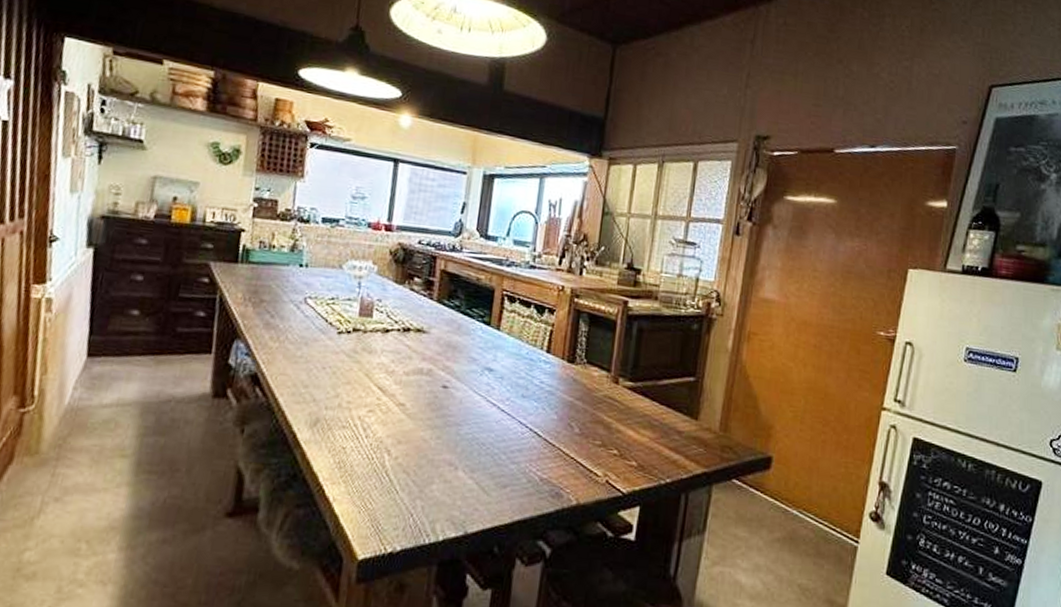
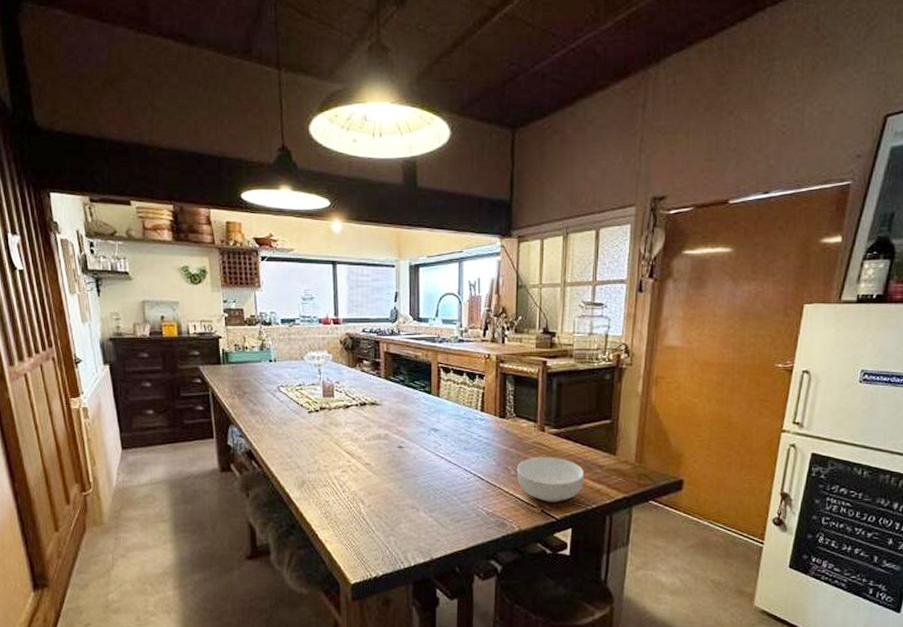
cereal bowl: none [580,414,661,472] -> present [516,456,585,502]

